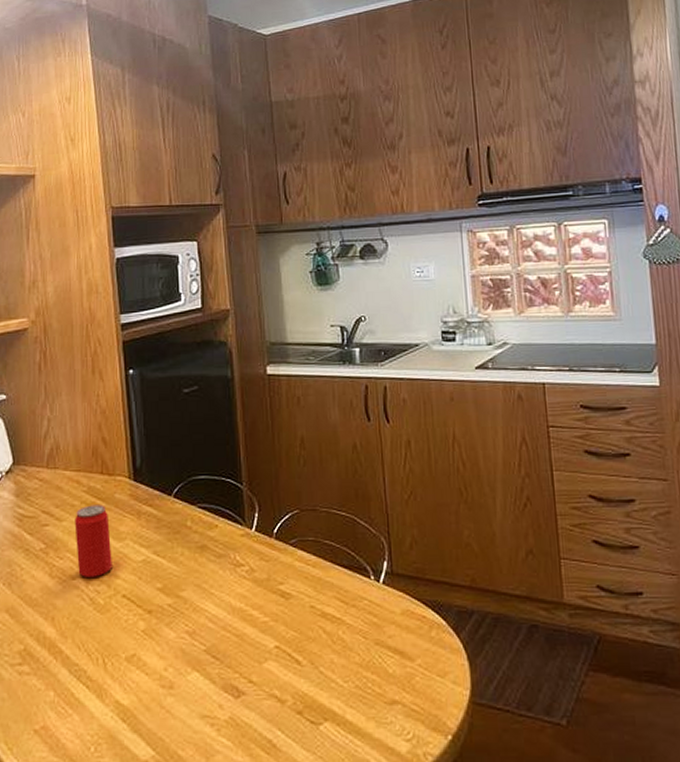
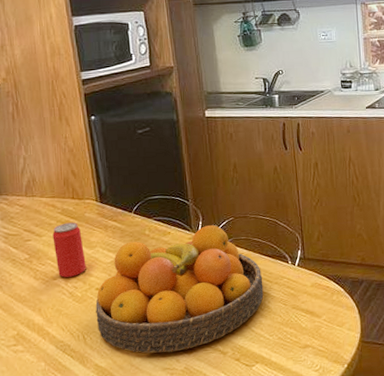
fruit bowl: none [120,517,337,693] -> present [95,224,264,354]

